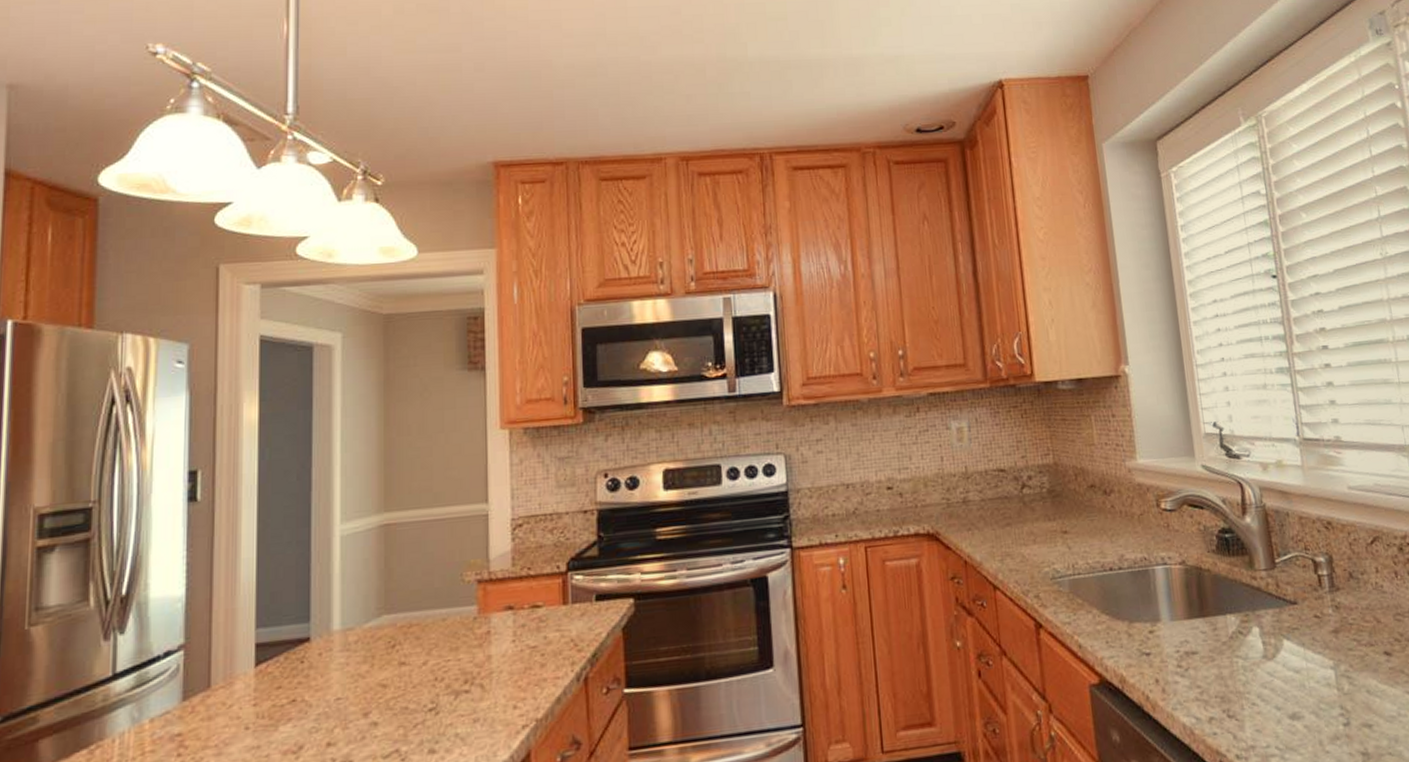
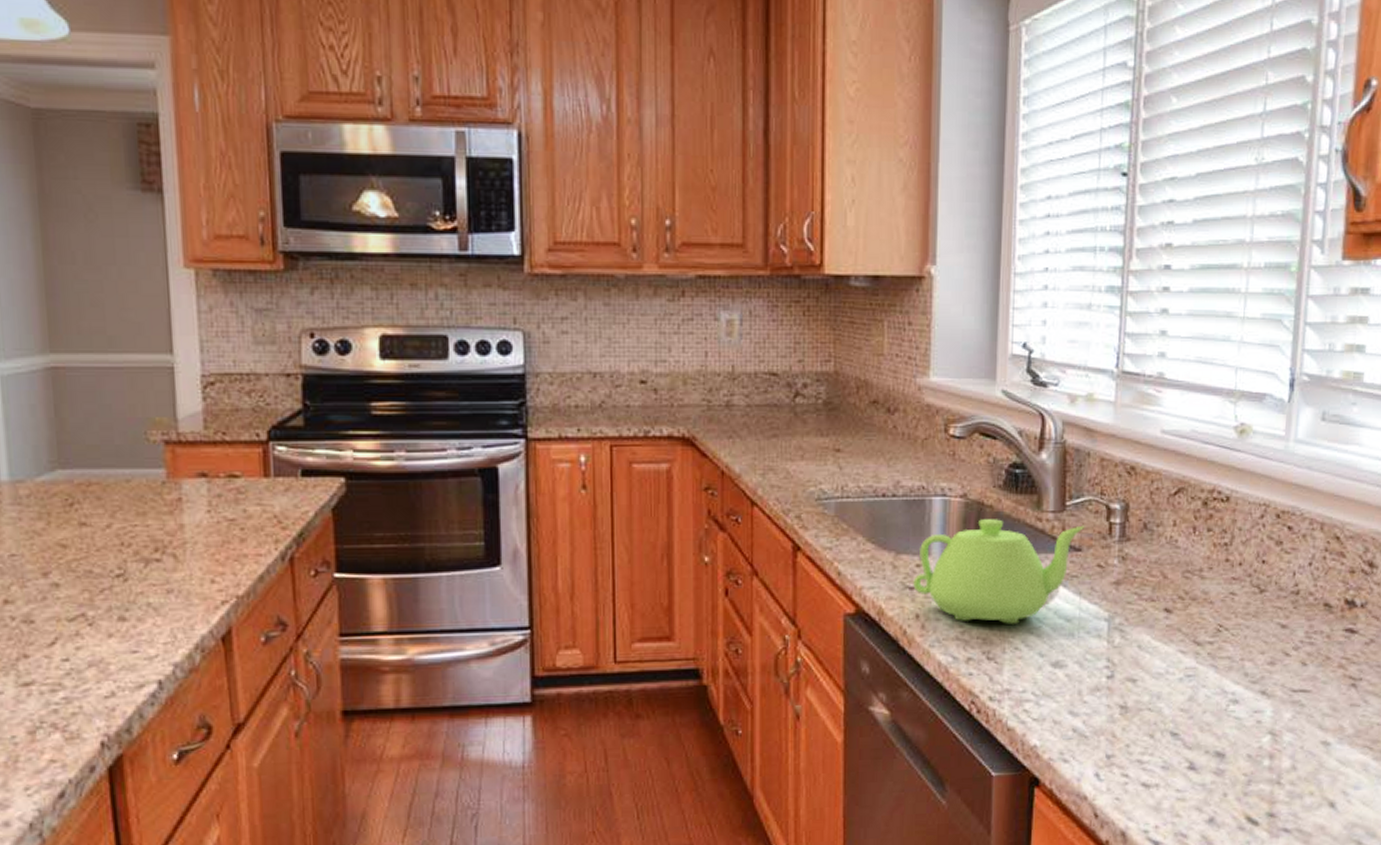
teapot: none [1148,581,1297,682] -> present [913,519,1085,624]

